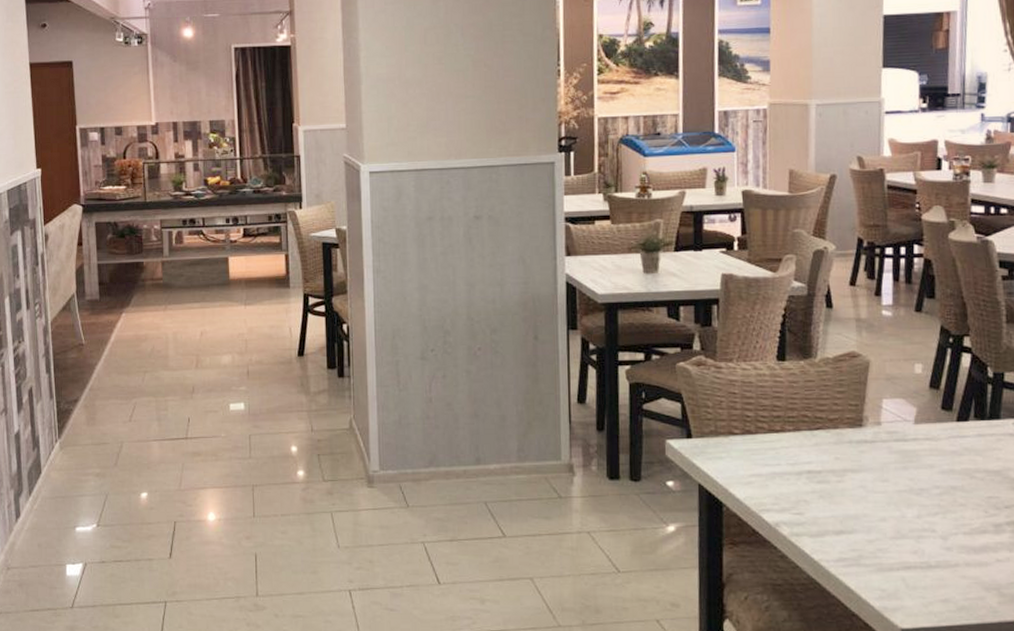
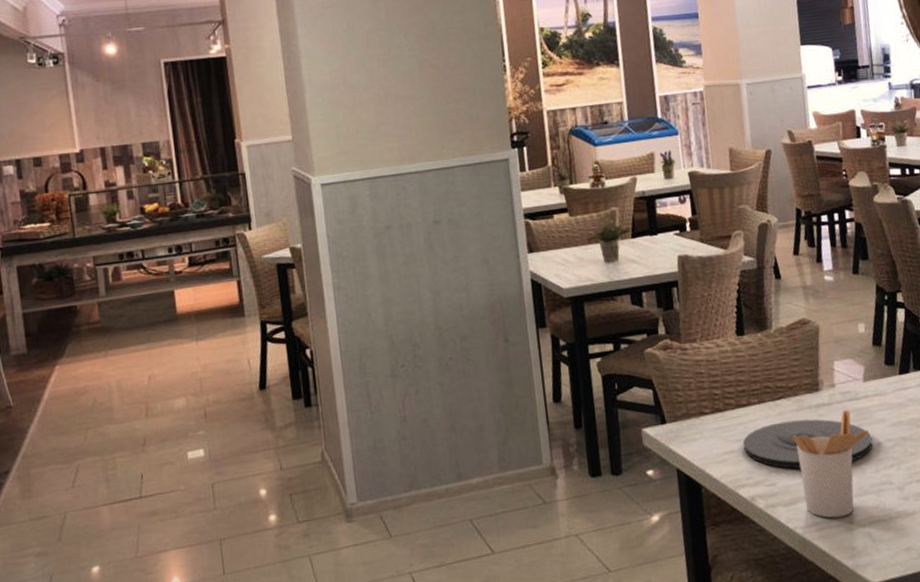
plate: none [772,453,918,502] -> present [742,419,873,469]
utensil holder: none [827,450,914,557] -> present [792,410,869,518]

